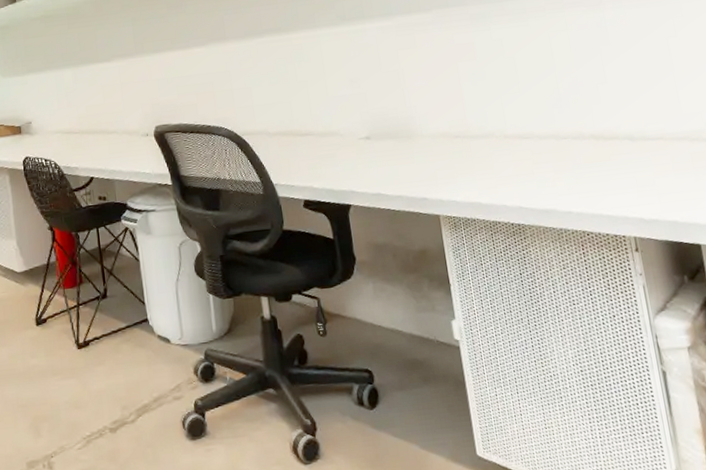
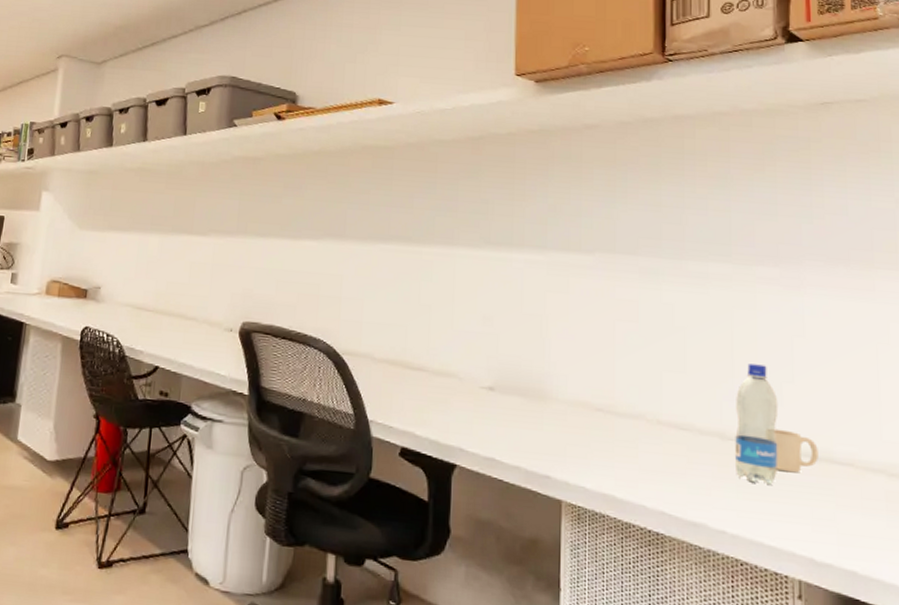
bottle: none [563,73,605,169] -> present [734,363,779,484]
mug: none [597,121,635,155] -> present [775,428,818,473]

